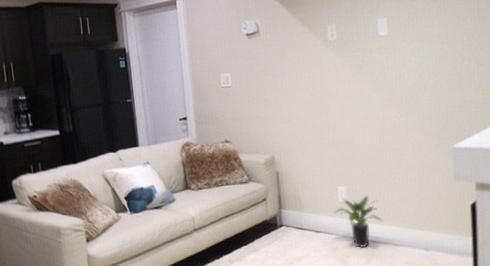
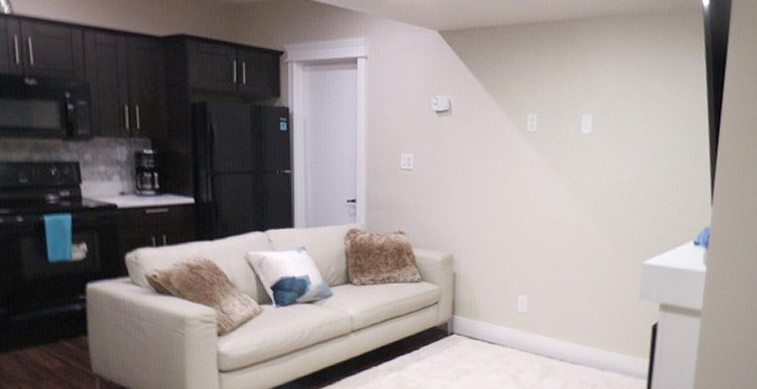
potted plant: present [334,195,382,249] -> none [511,307,561,365]

